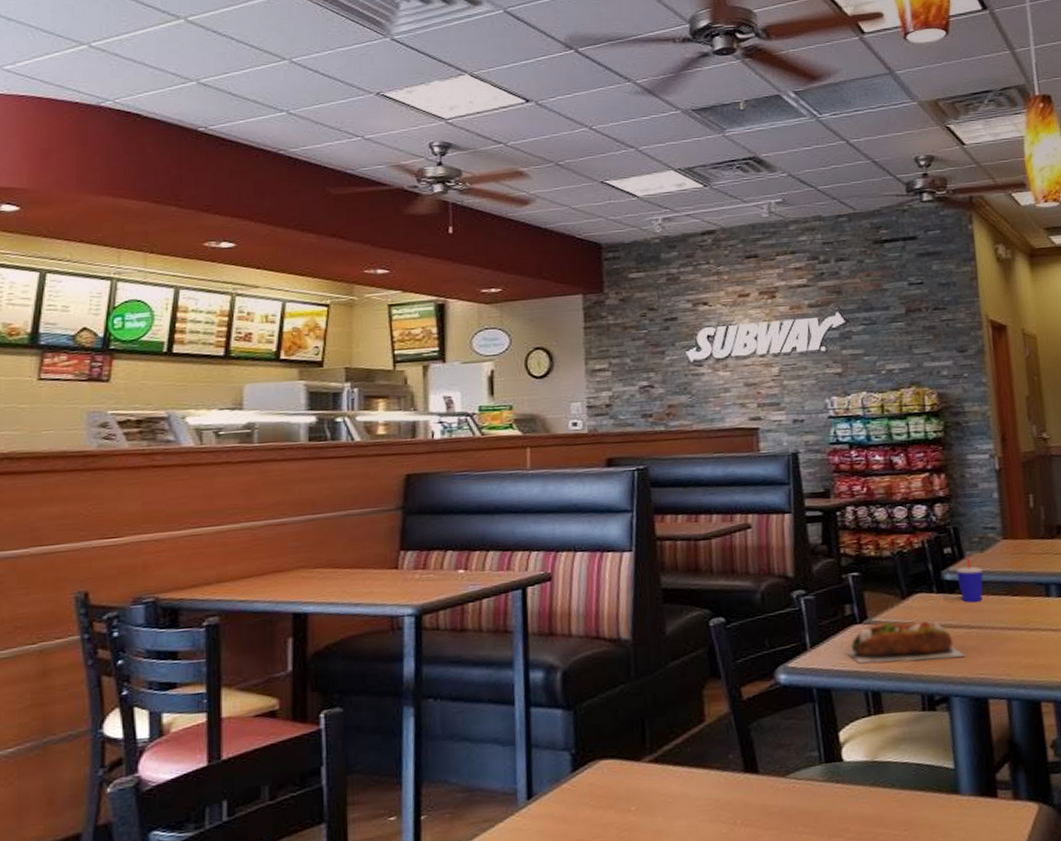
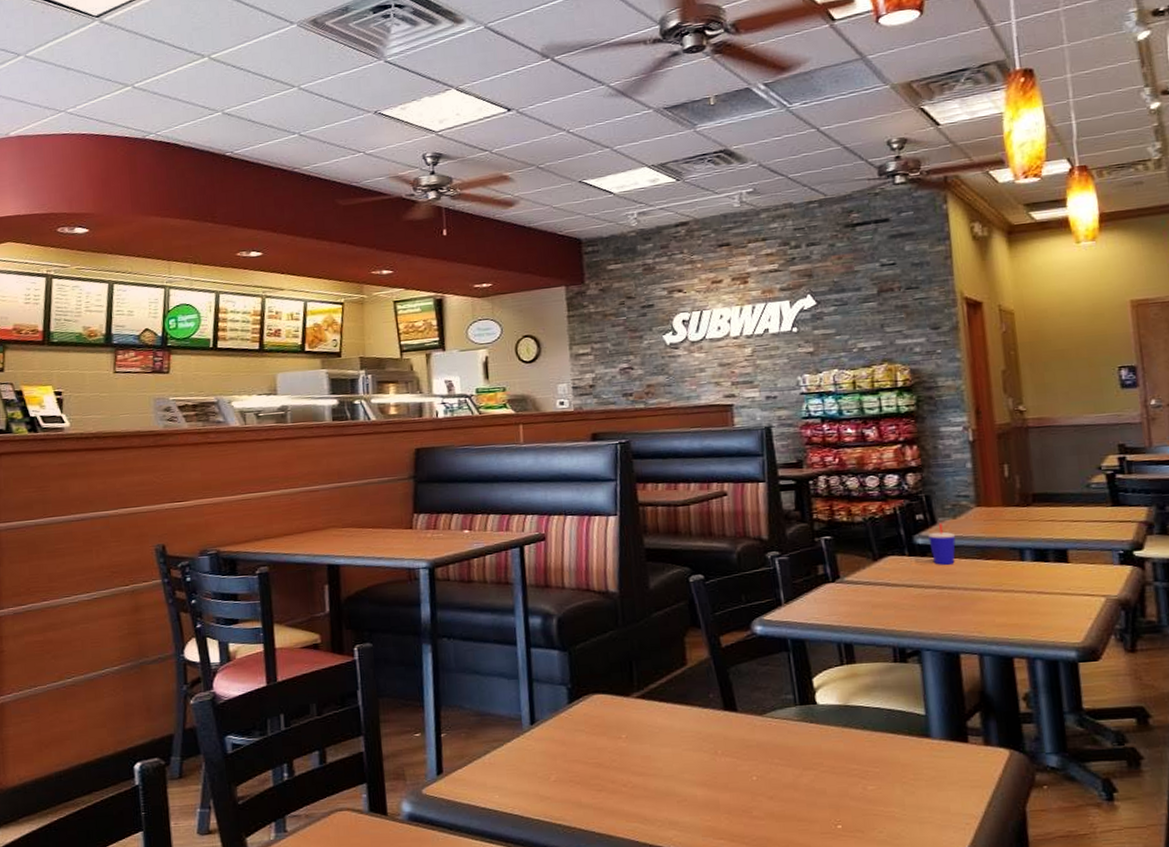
sandwich: present [845,620,966,664] -> none [818,580,937,619]

